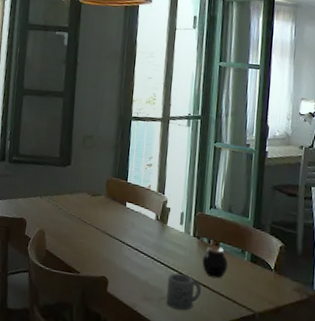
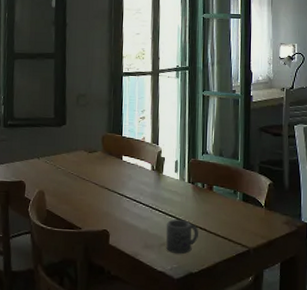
jar: present [202,245,229,279] -> none [198,189,222,220]

